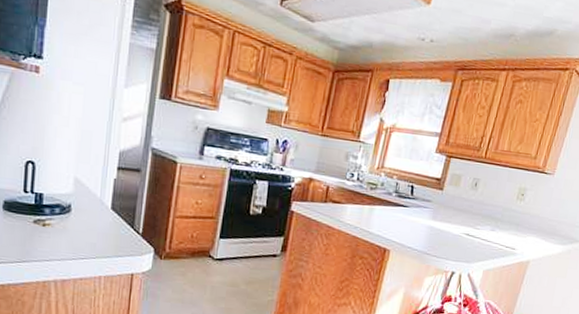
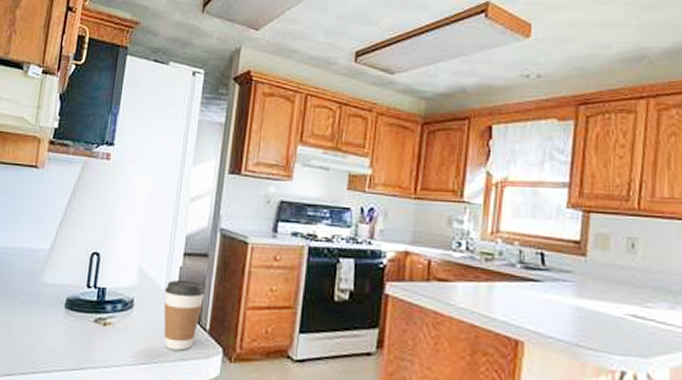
coffee cup: none [100,190,139,249] -> present [163,279,206,351]

